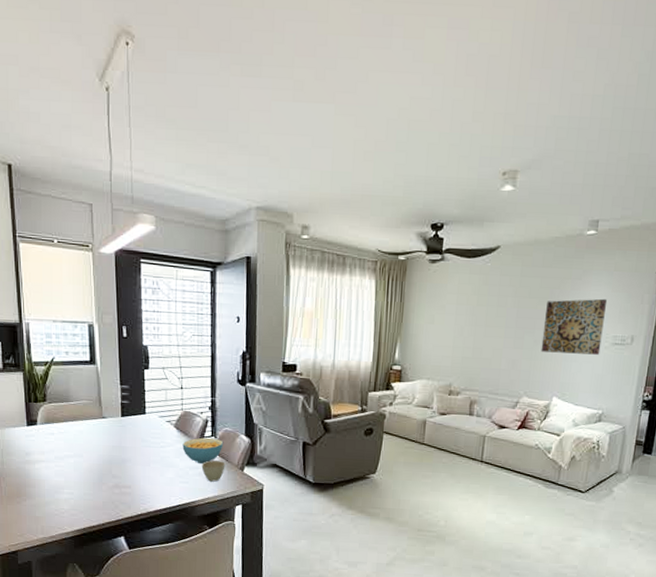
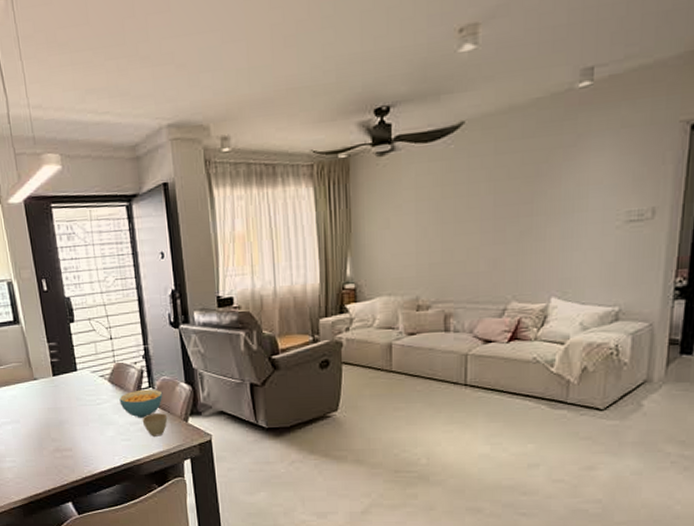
wall art: present [541,298,608,355] -> none [529,165,615,244]

